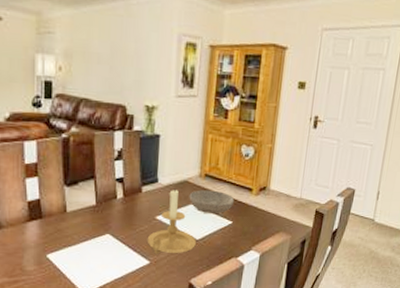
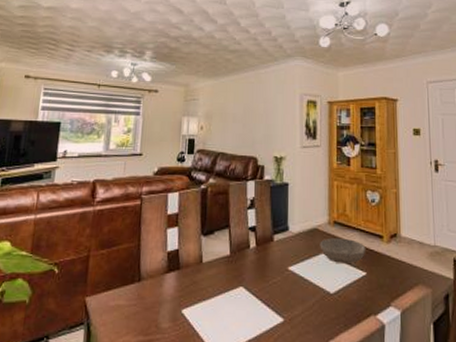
candle holder: present [147,189,196,254] -> none [280,237,330,310]

